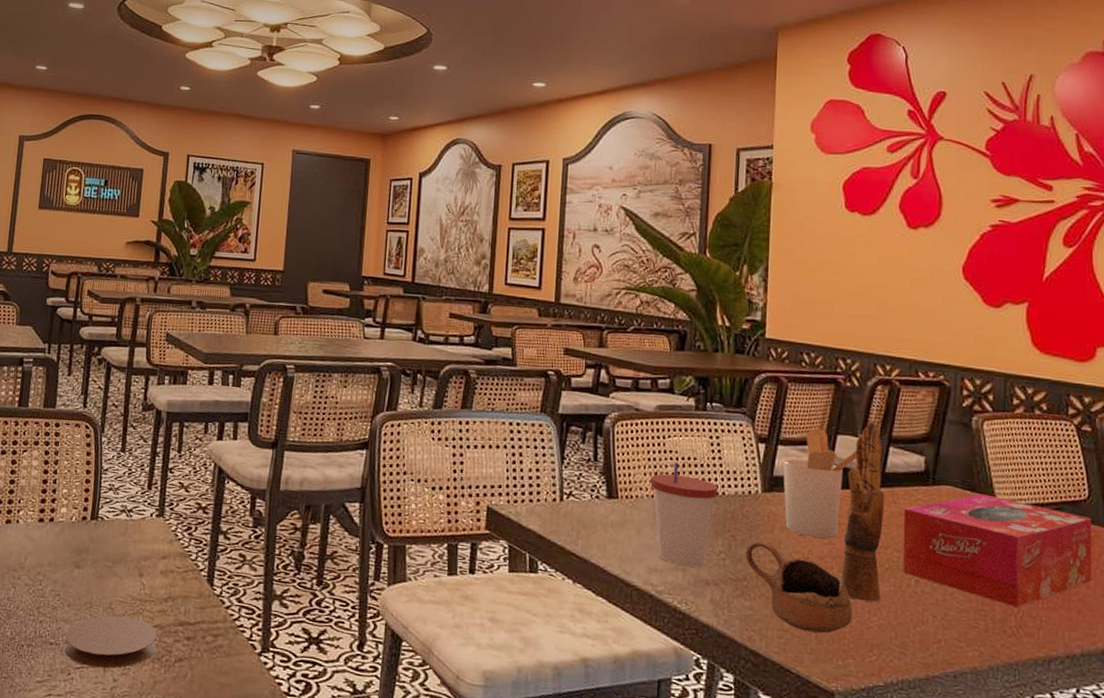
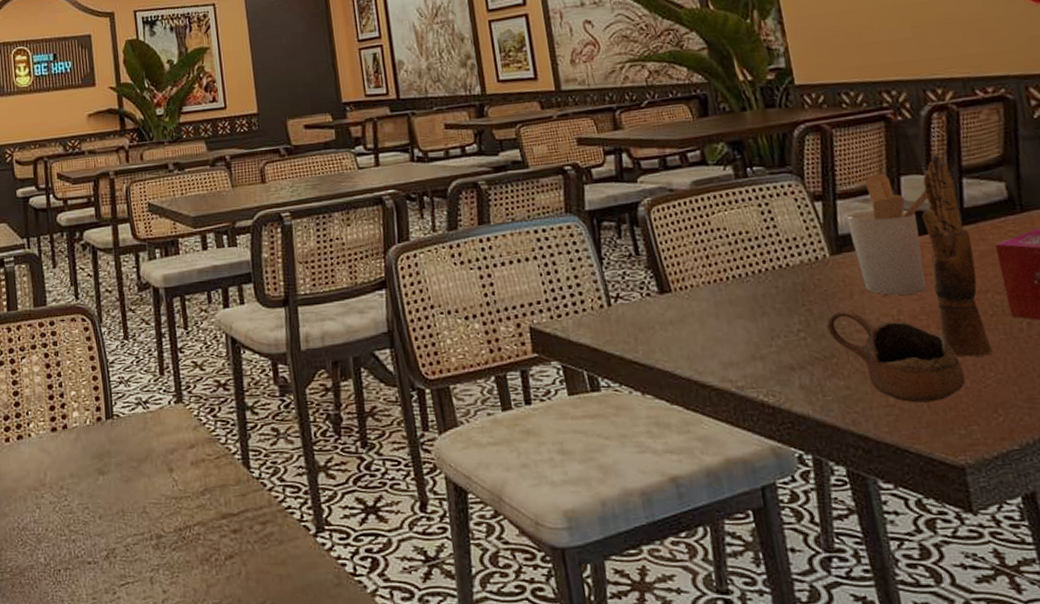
coaster: present [65,615,157,669] -> none [103,519,202,581]
cup: present [650,462,718,567] -> none [702,240,784,355]

